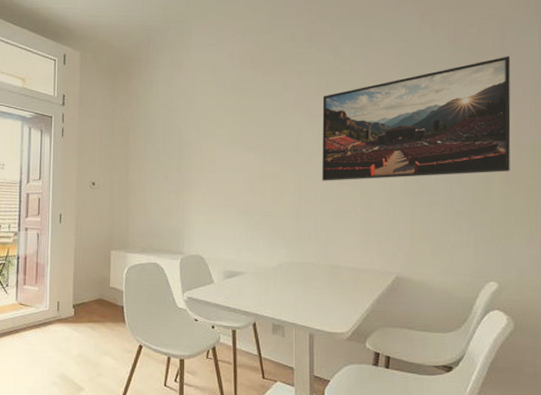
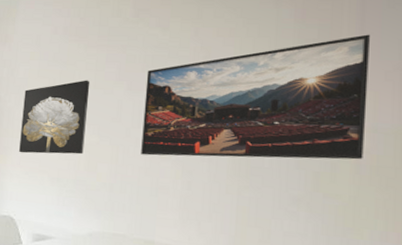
wall art: none [203,108,269,188] -> present [19,80,90,155]

